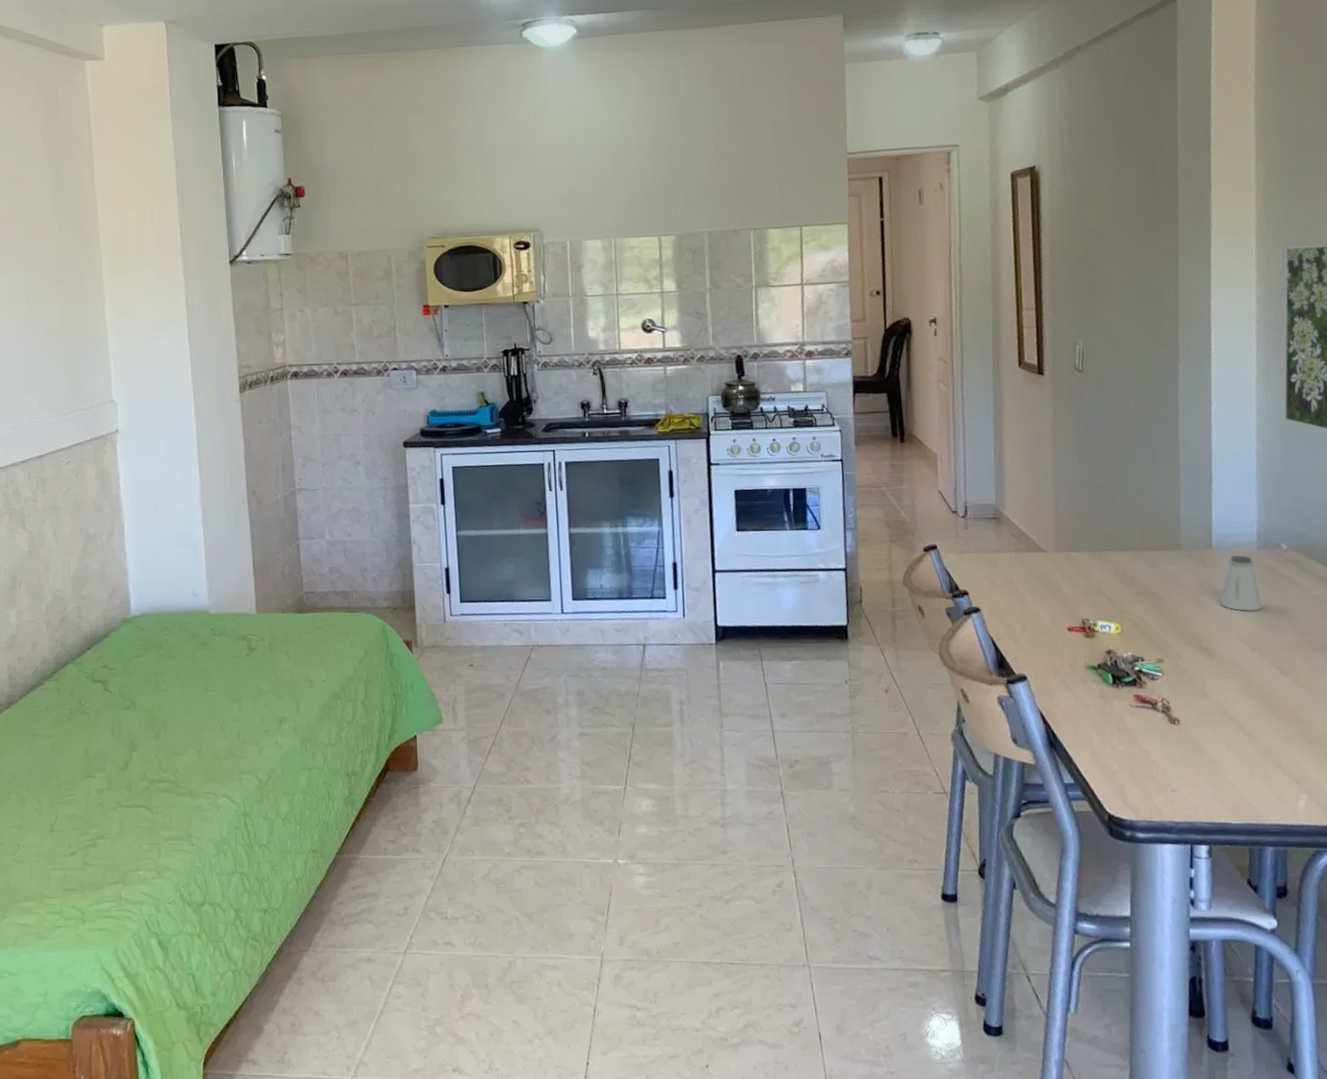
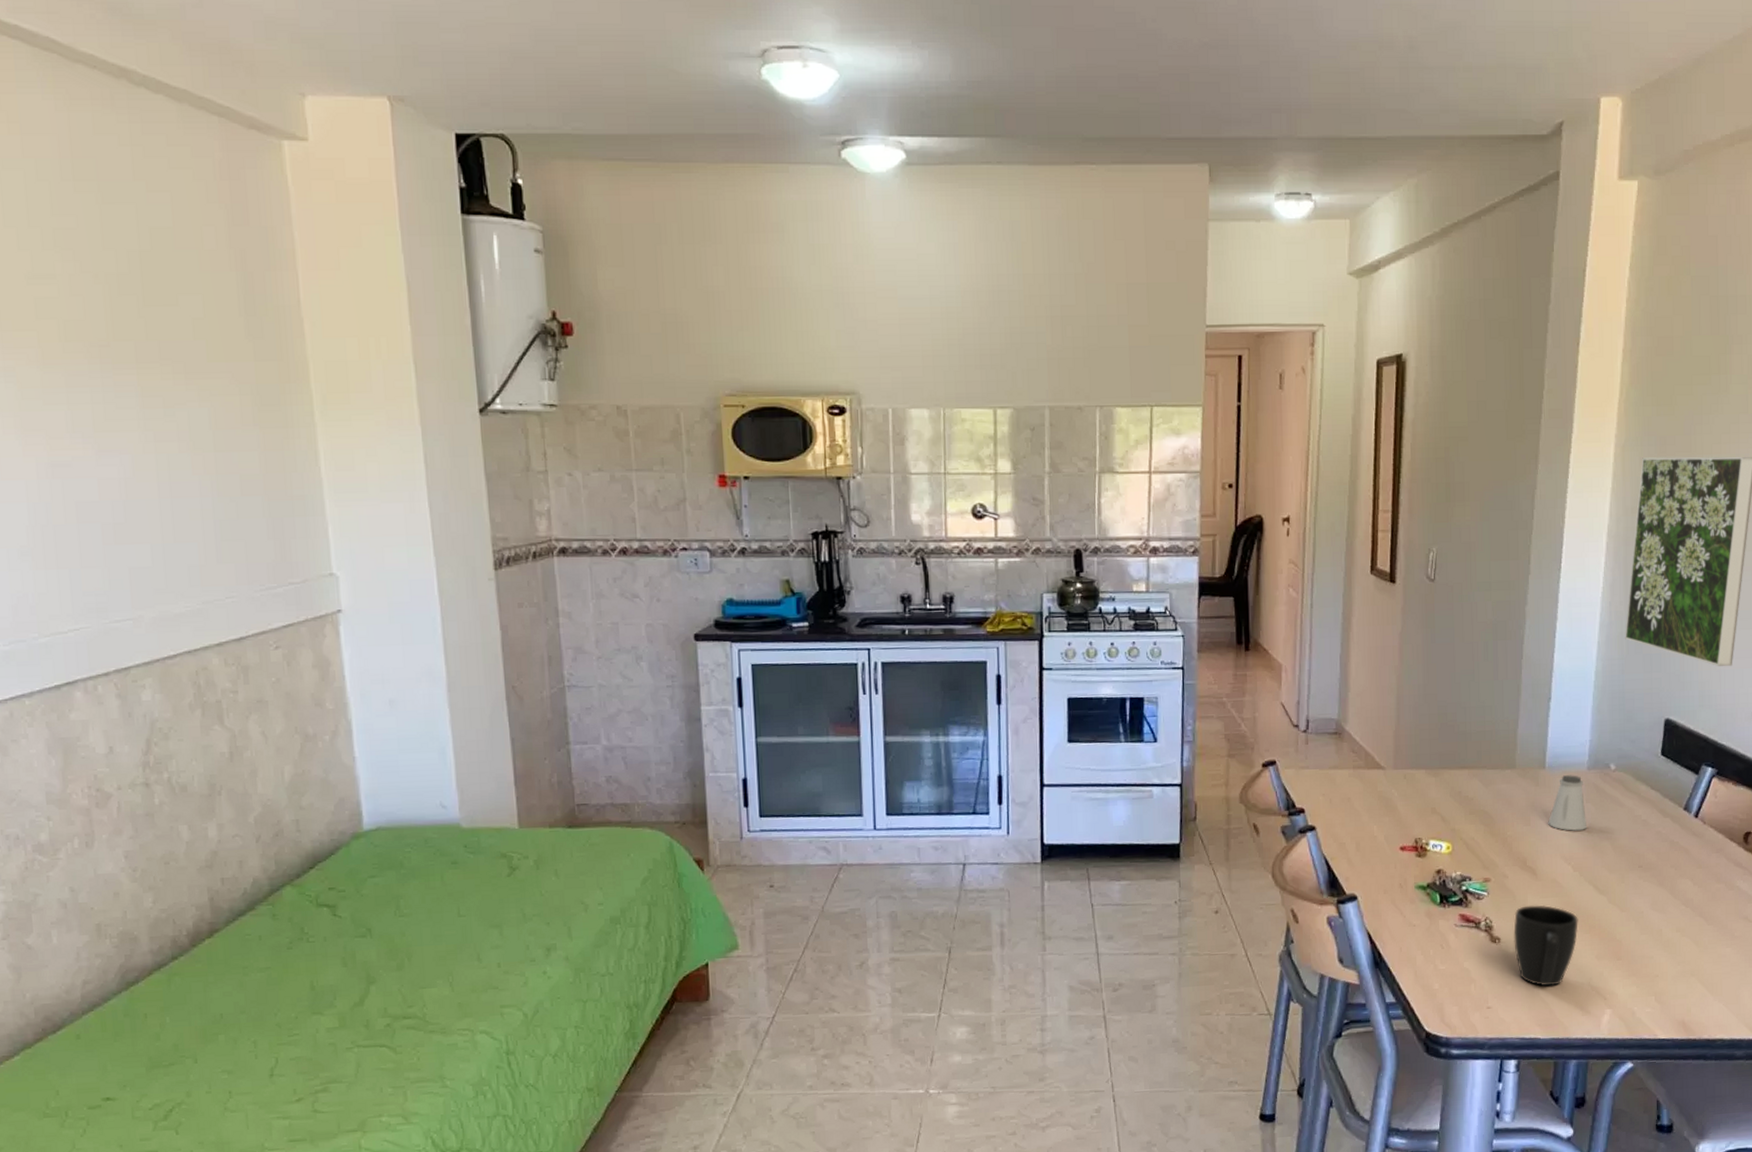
mug: none [1192,686,1262,769] -> present [1513,905,1578,986]

